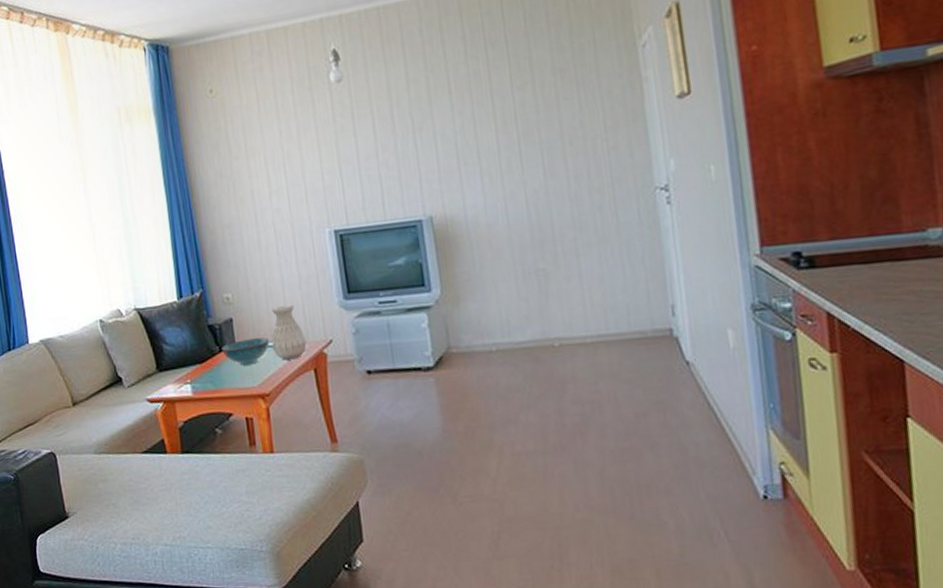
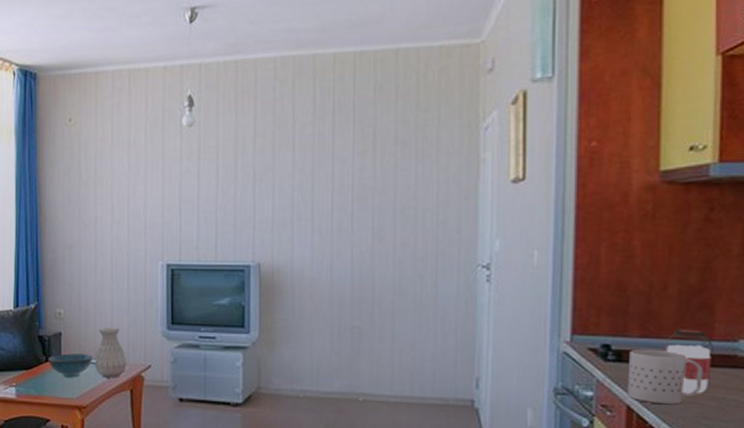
mug: none [821,249,899,306] -> present [627,349,703,405]
jar: none [855,223,905,292] -> present [665,329,713,394]

